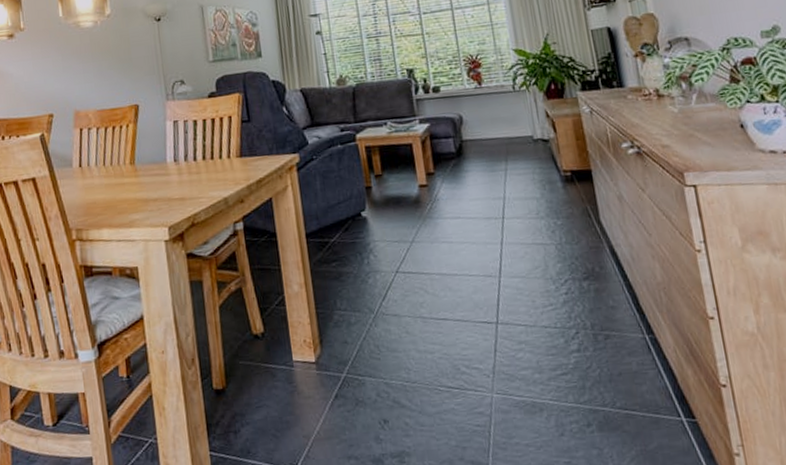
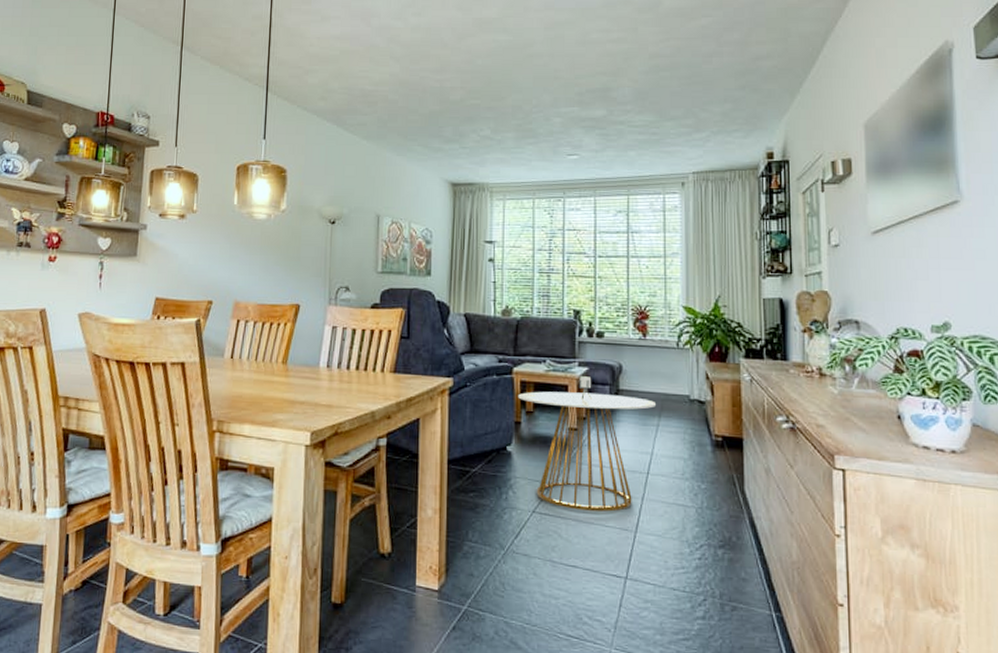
side table: none [365,132,502,265] -> present [518,376,657,512]

